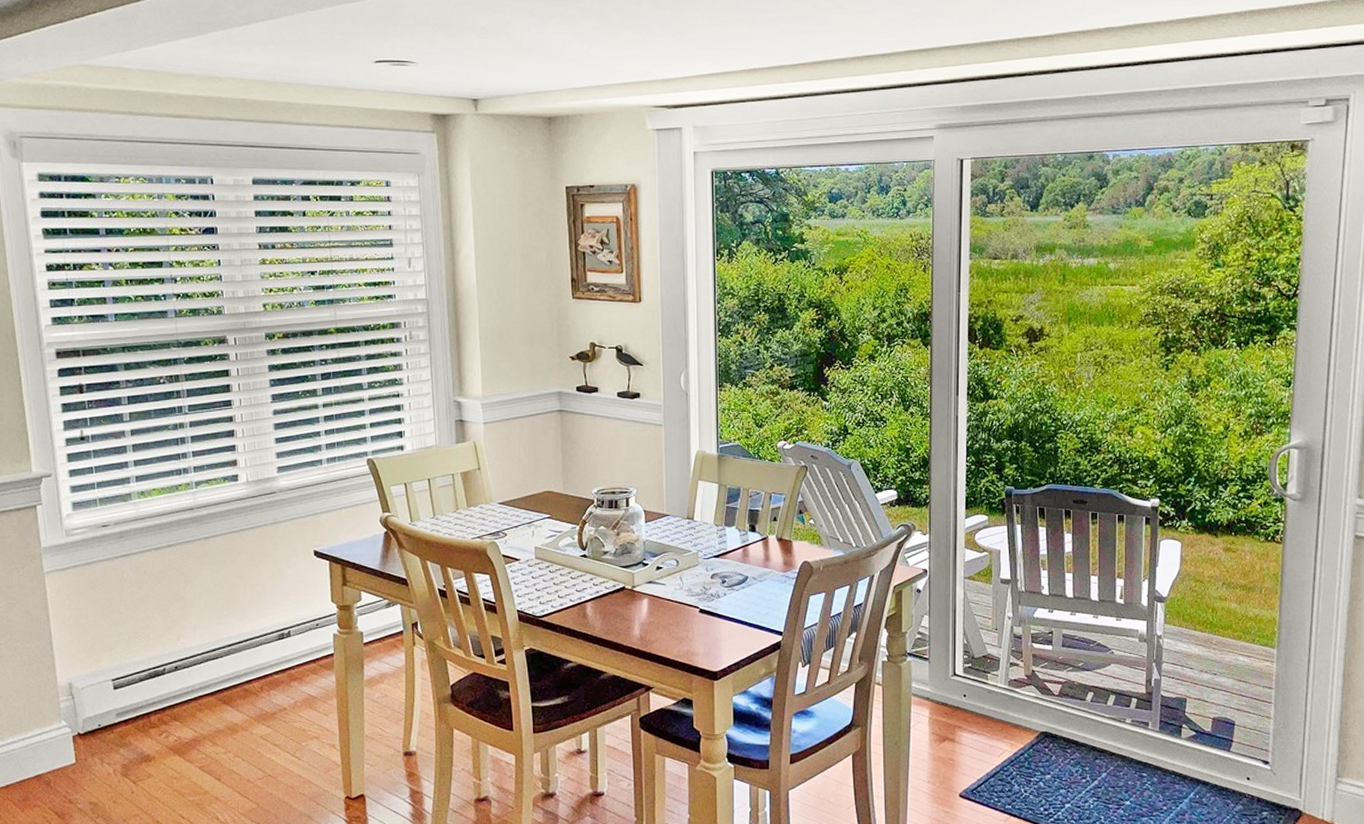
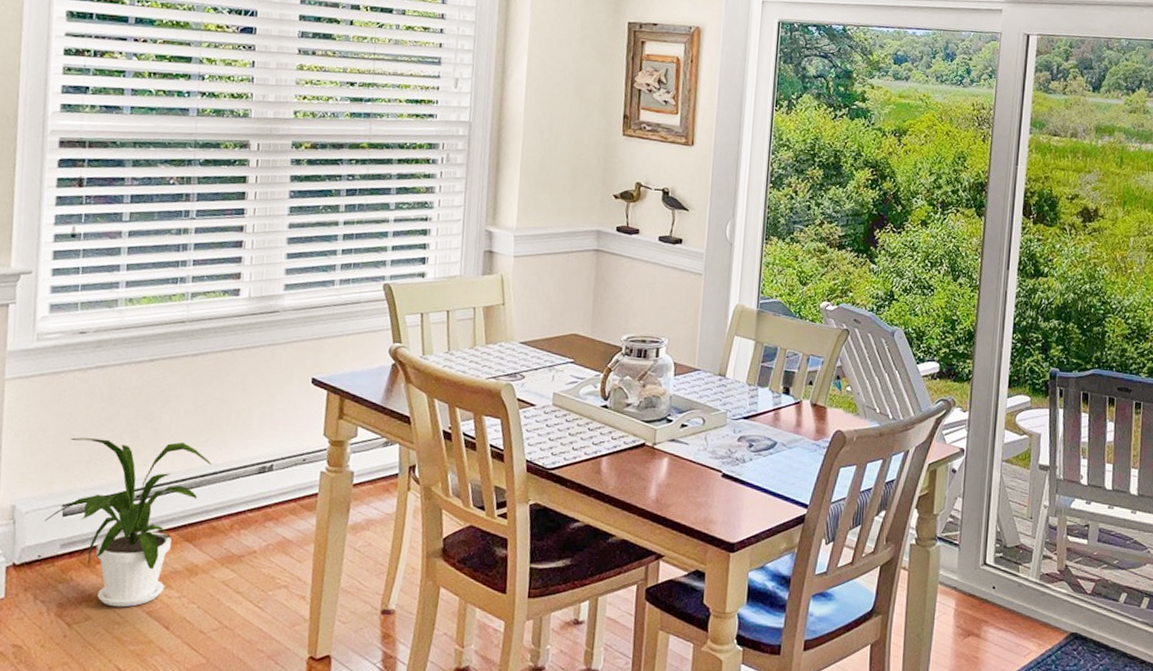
house plant: none [99,617,236,765] -> present [44,437,212,608]

